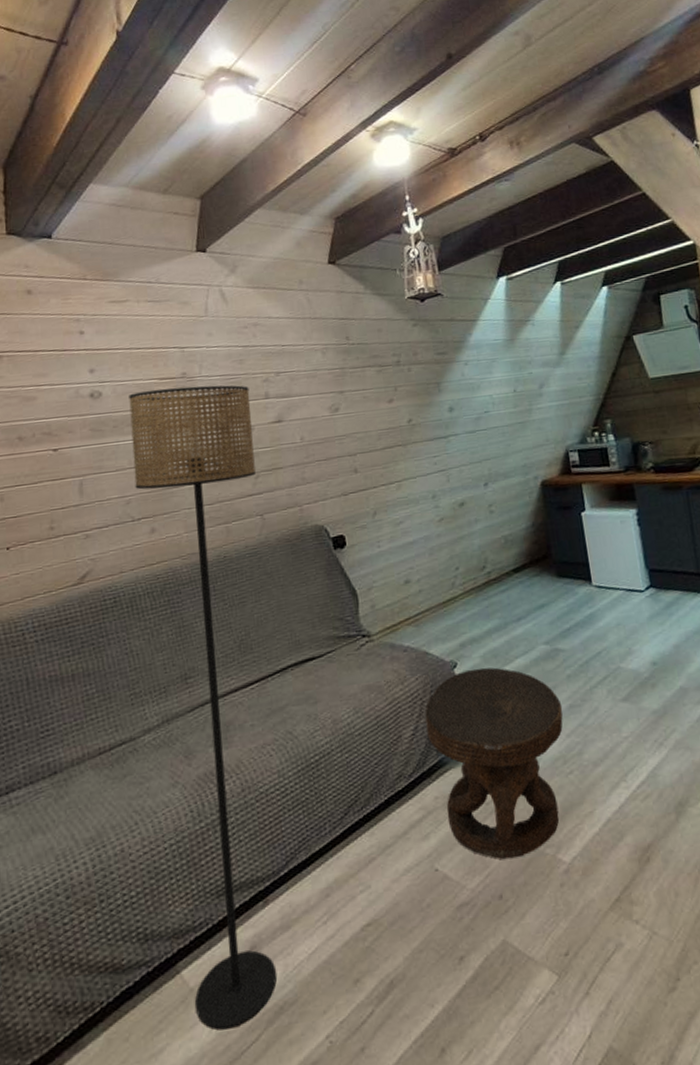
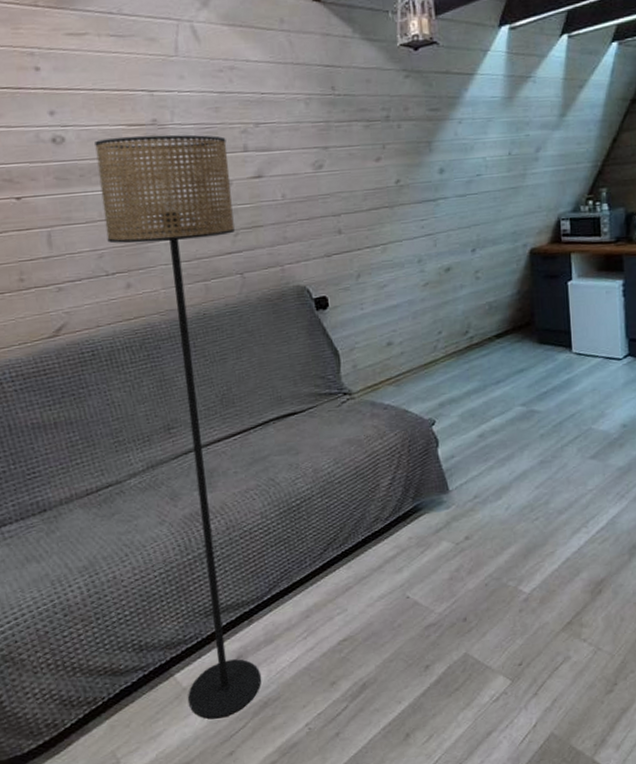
side table: present [425,667,563,860] -> none [402,425,534,590]

